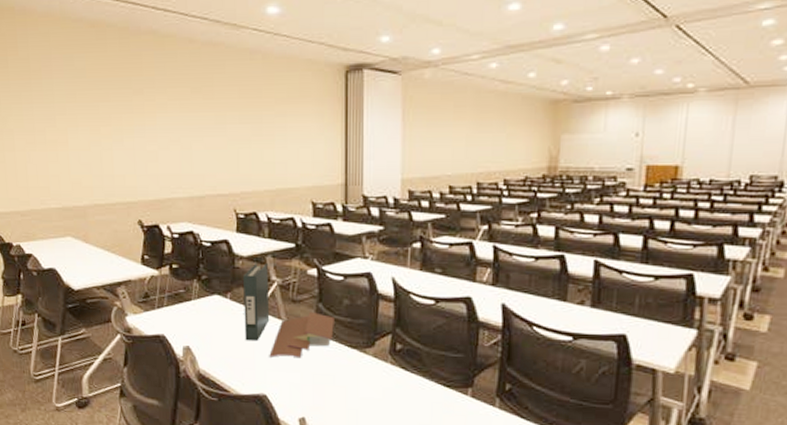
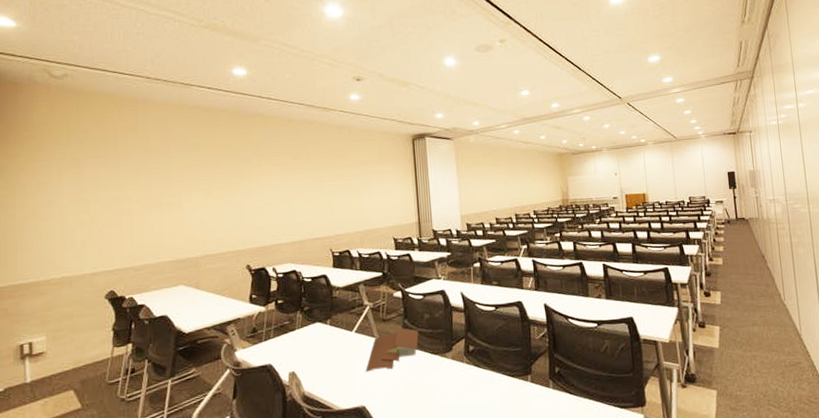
binder: present [243,263,270,342] -> none [340,291,365,360]

